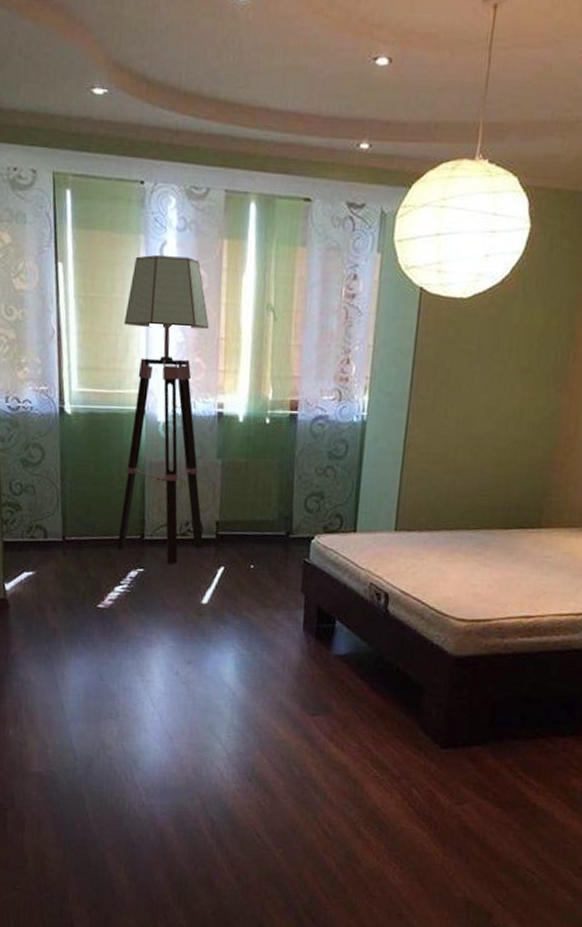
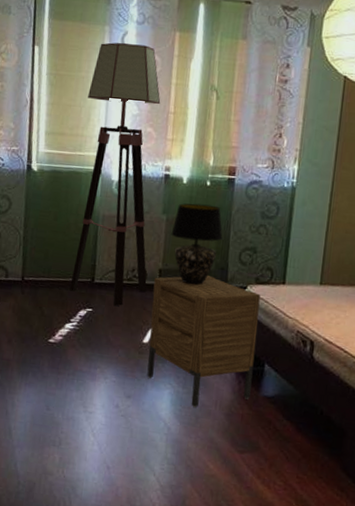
nightstand: none [208,526,329,670] -> present [147,276,260,407]
table lamp: none [227,444,286,537] -> present [171,203,223,285]

